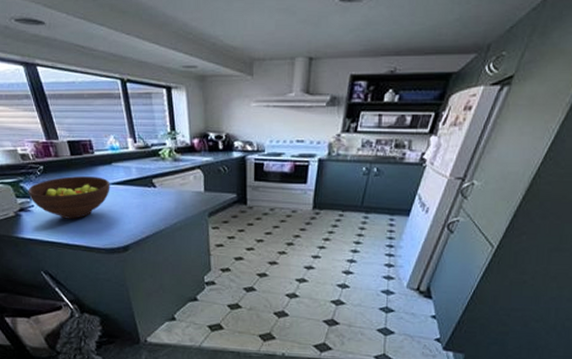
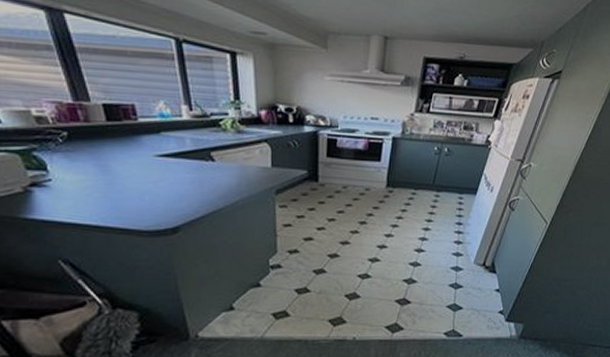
fruit bowl: present [28,176,110,219] -> none [44,145,158,196]

